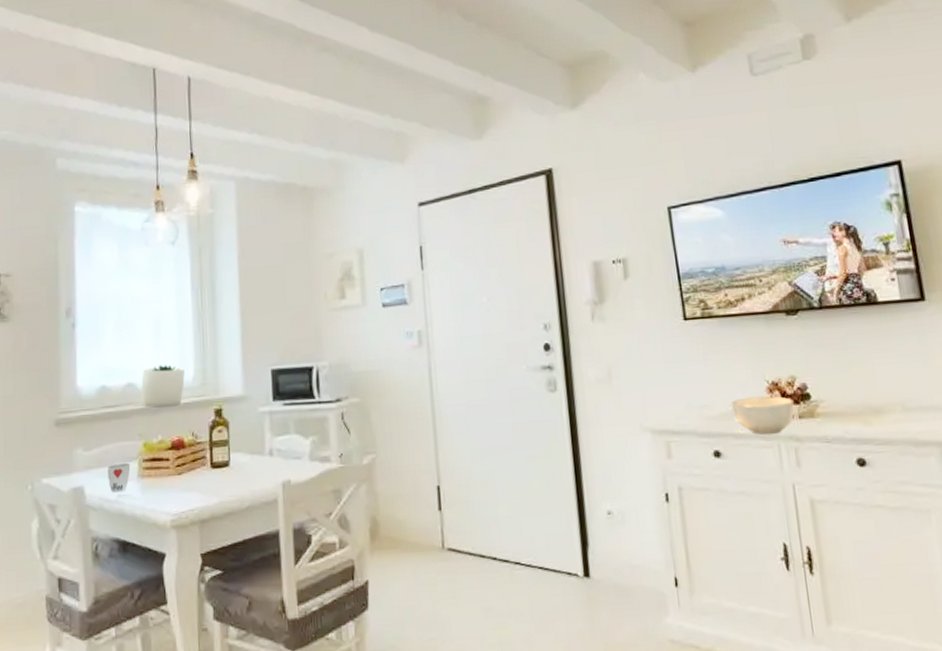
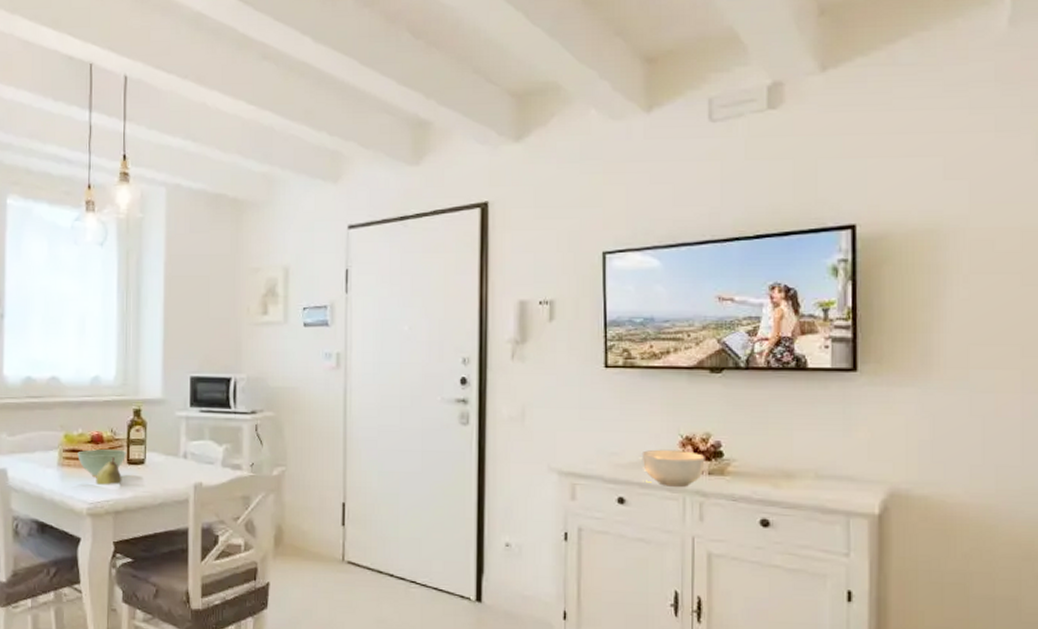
cup: present [108,462,131,494] -> none [30,451,52,479]
planter: present [141,364,186,409] -> none [64,362,108,404]
bowl: none [158,453,210,487] -> present [77,448,127,478]
pear: none [179,461,207,494] -> present [96,456,122,485]

